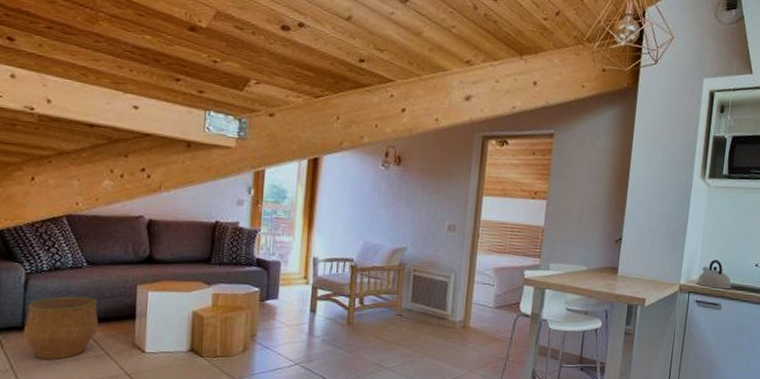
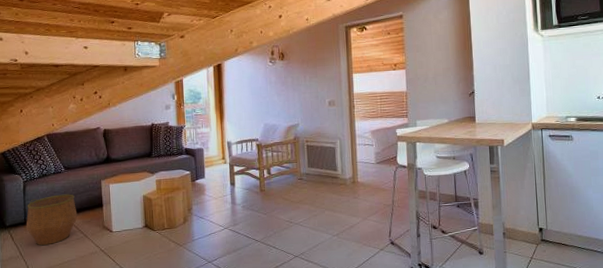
kettle: present [697,259,732,290] -> none [547,98,579,123]

